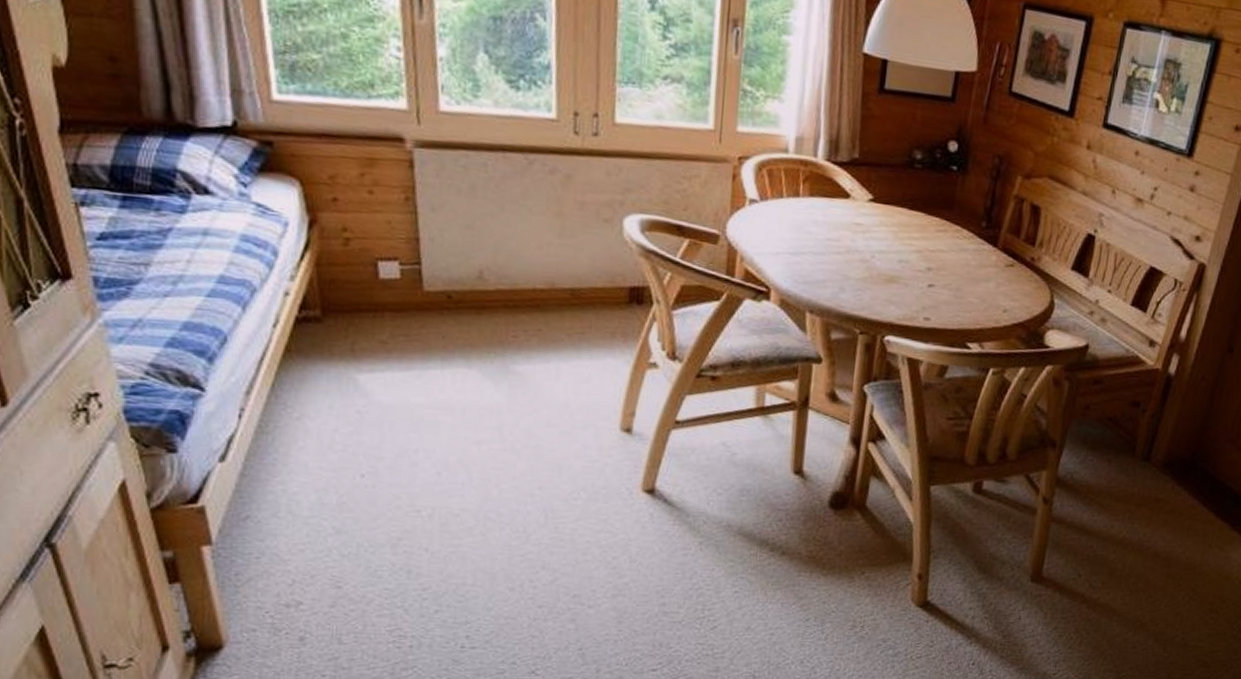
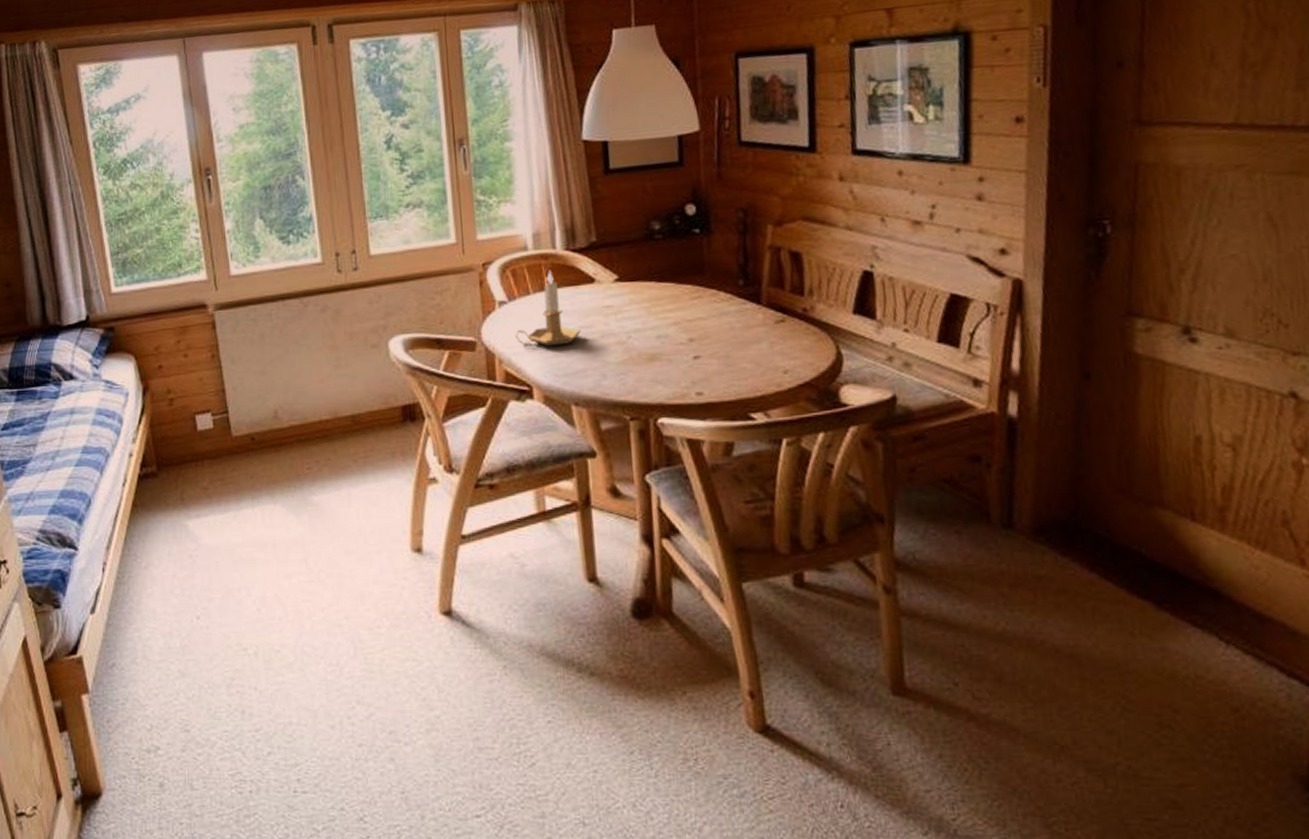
candlestick: none [760,177,828,253] -> present [514,270,581,347]

